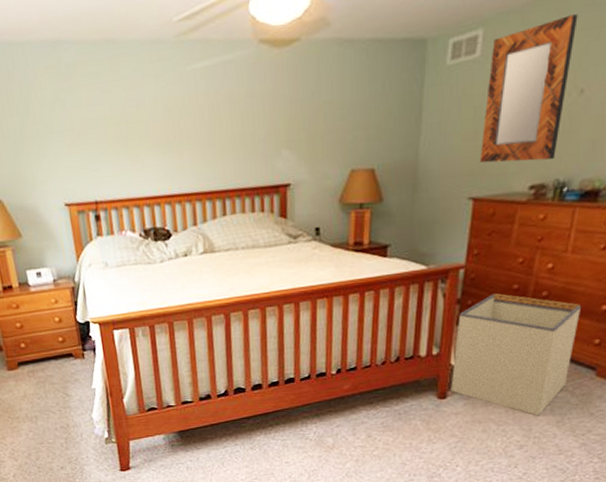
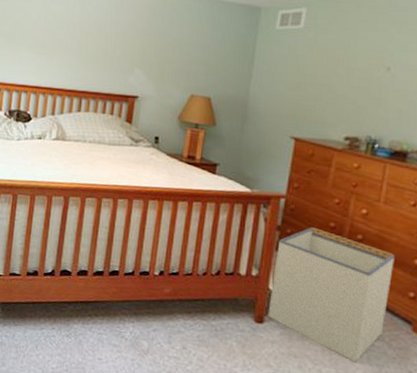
home mirror: present [480,14,578,163] -> none [301,11,383,118]

